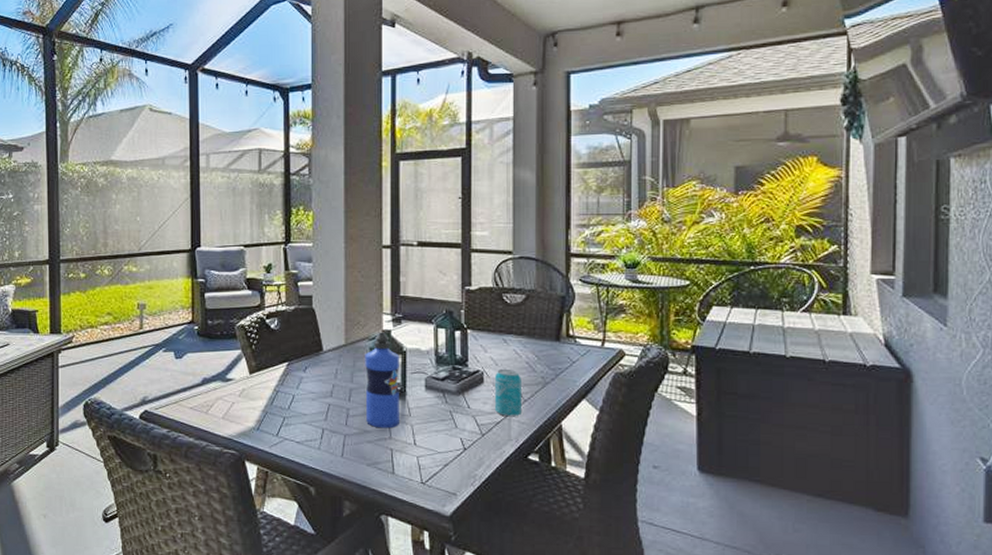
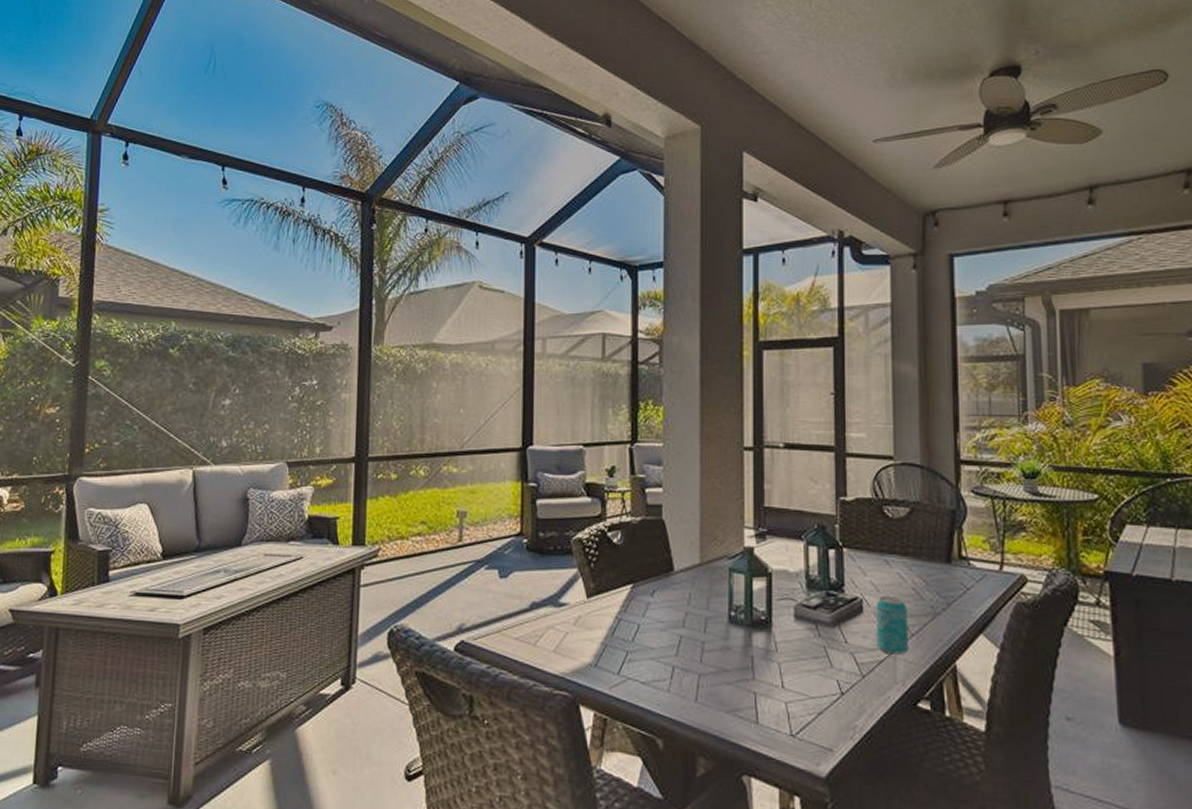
water bottle: present [365,333,399,429] -> none [723,551,764,667]

